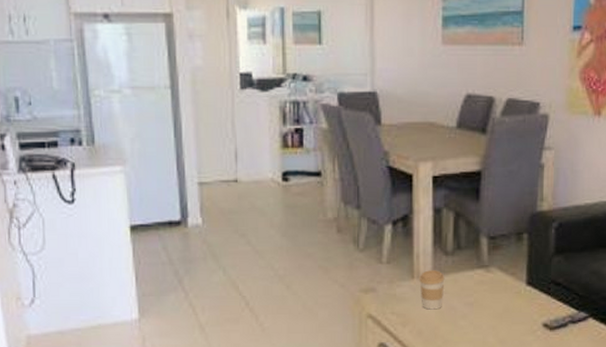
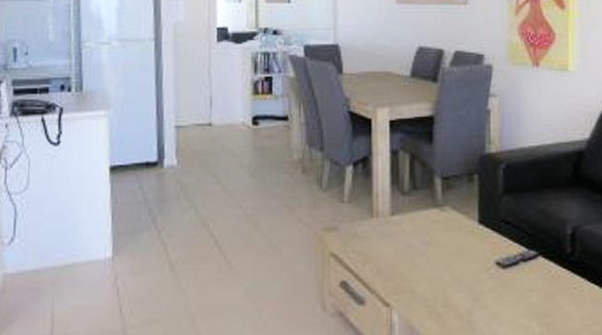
coffee cup: present [419,270,445,310] -> none [379,209,402,248]

